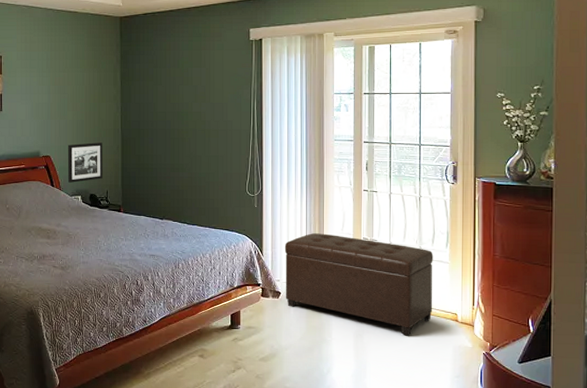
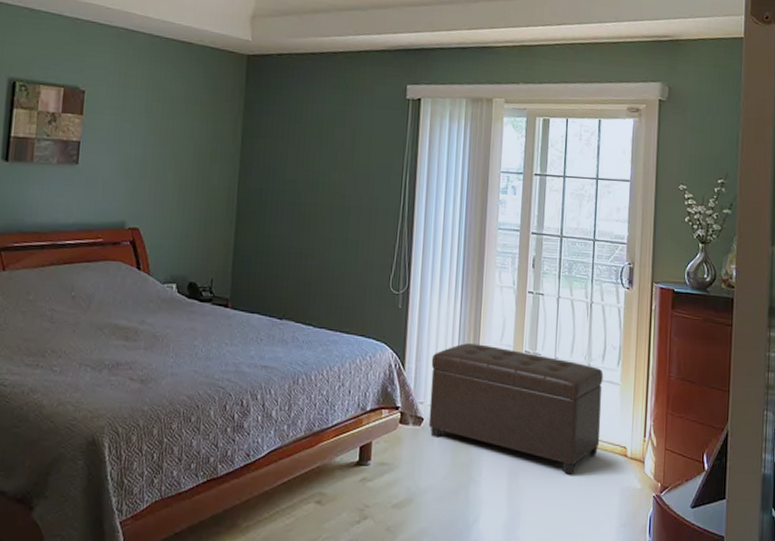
picture frame: present [67,142,102,183] -> none [161,214,211,266]

